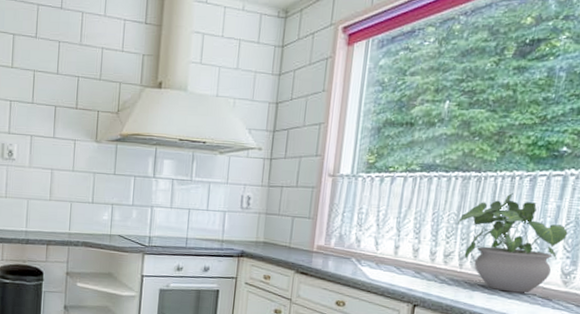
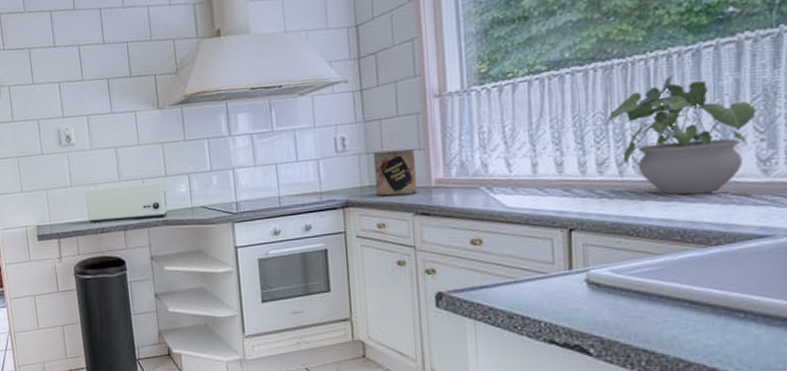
toaster: none [16,201,93,240] -> present [85,180,169,223]
tin can: none [267,213,306,255] -> present [373,148,418,197]

